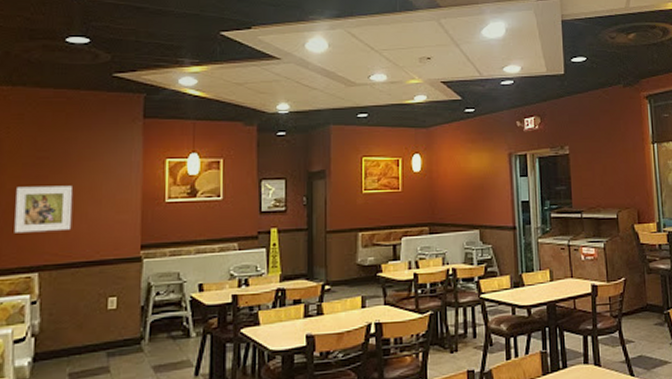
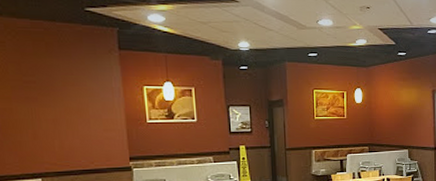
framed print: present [14,185,73,233] -> none [9,106,66,146]

